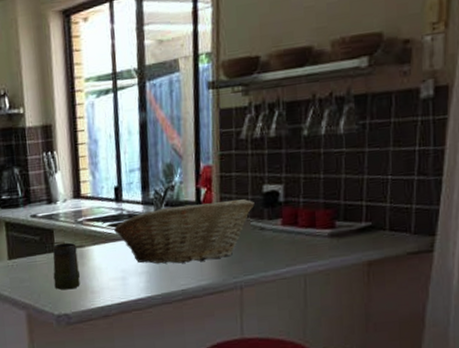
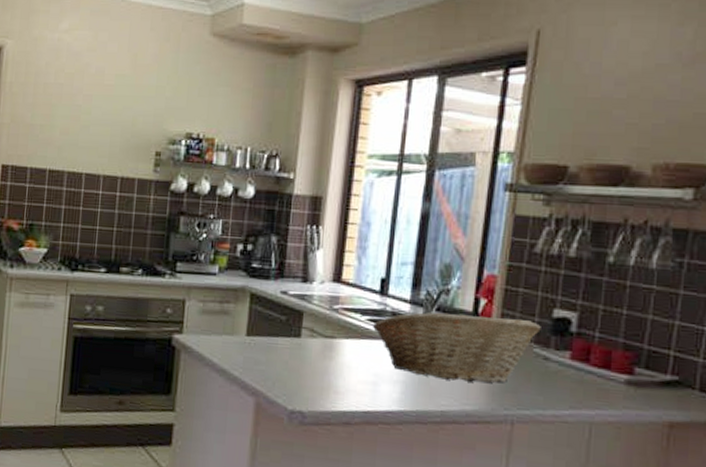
mug: present [53,242,81,290] -> none [293,329,327,385]

